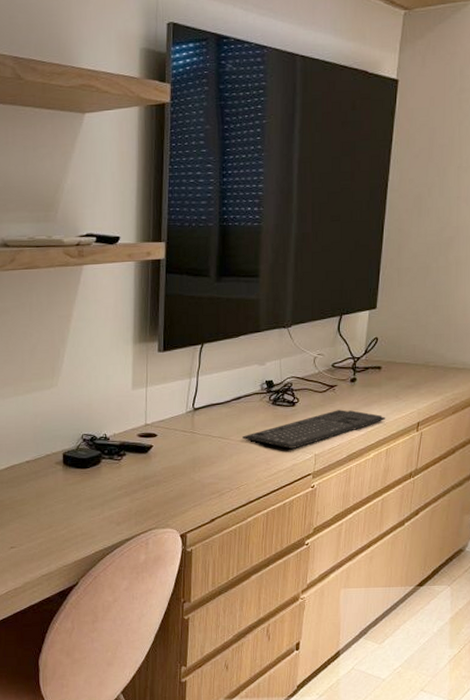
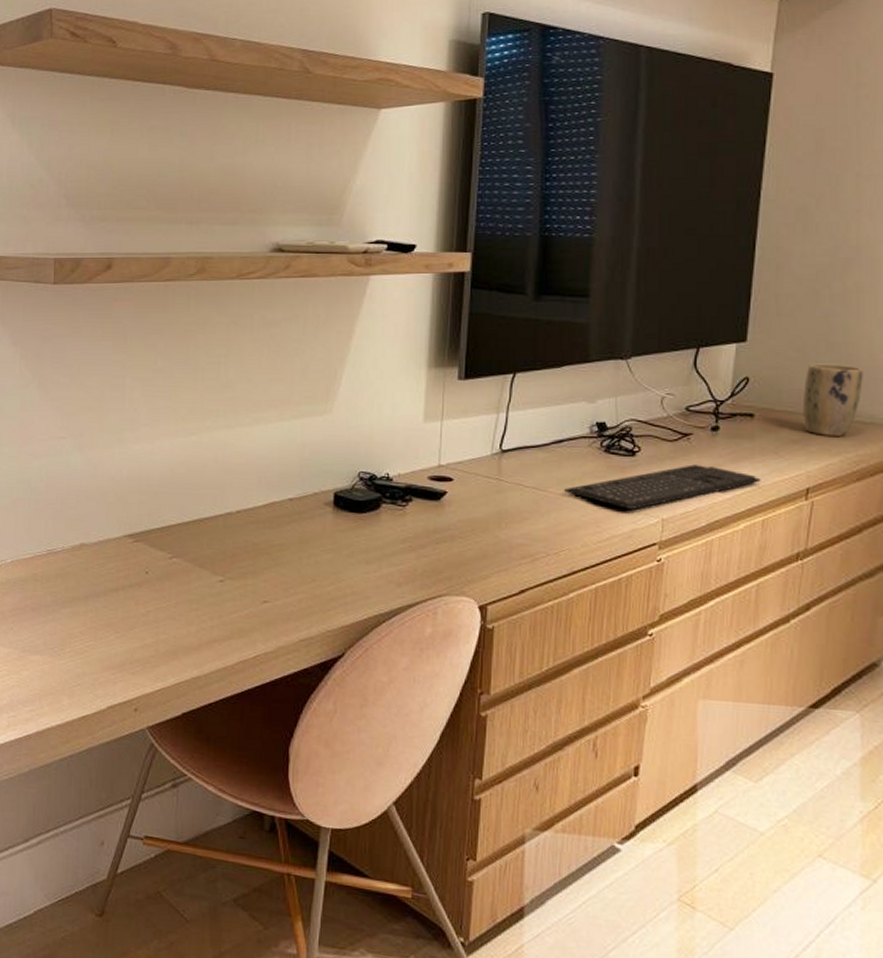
plant pot: none [416,323,459,381] -> present [803,363,863,436]

